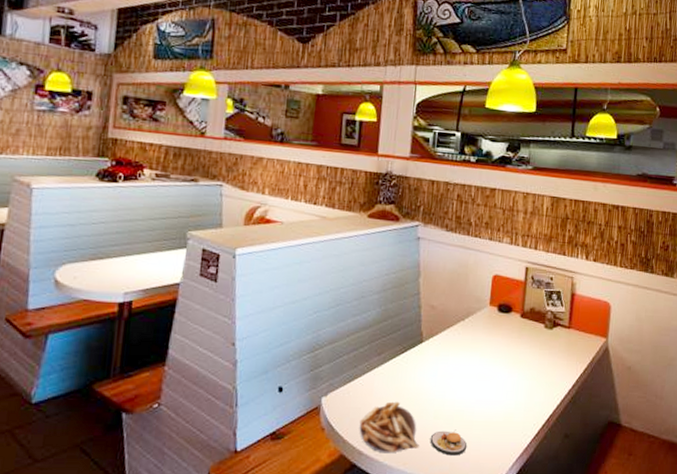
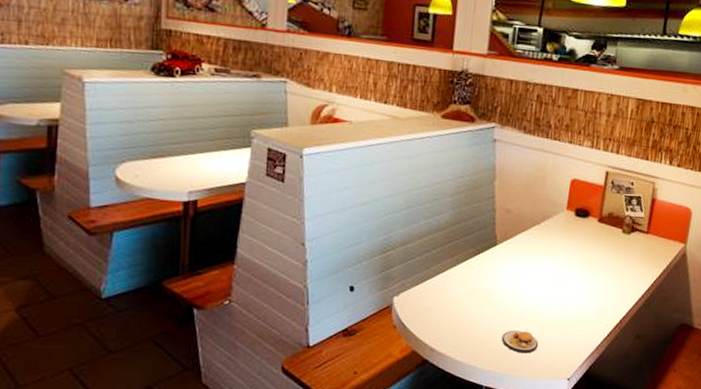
french fries: present [359,401,419,454] -> none [431,302,491,351]

